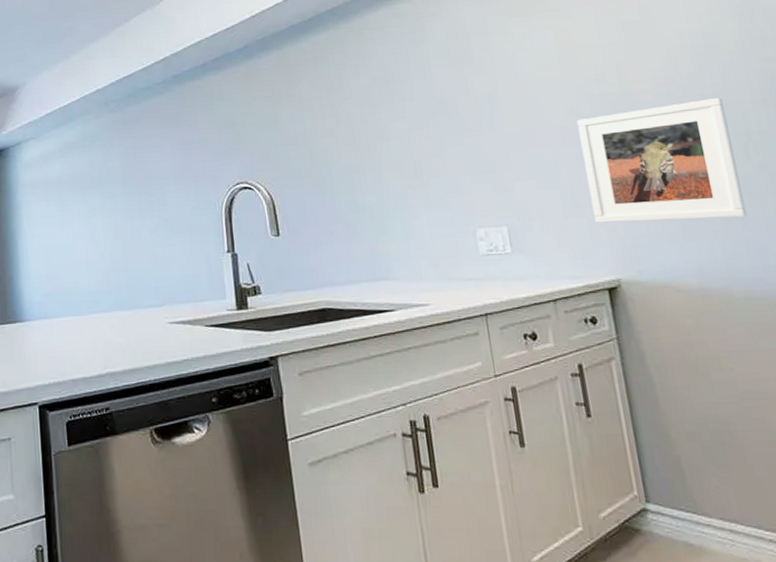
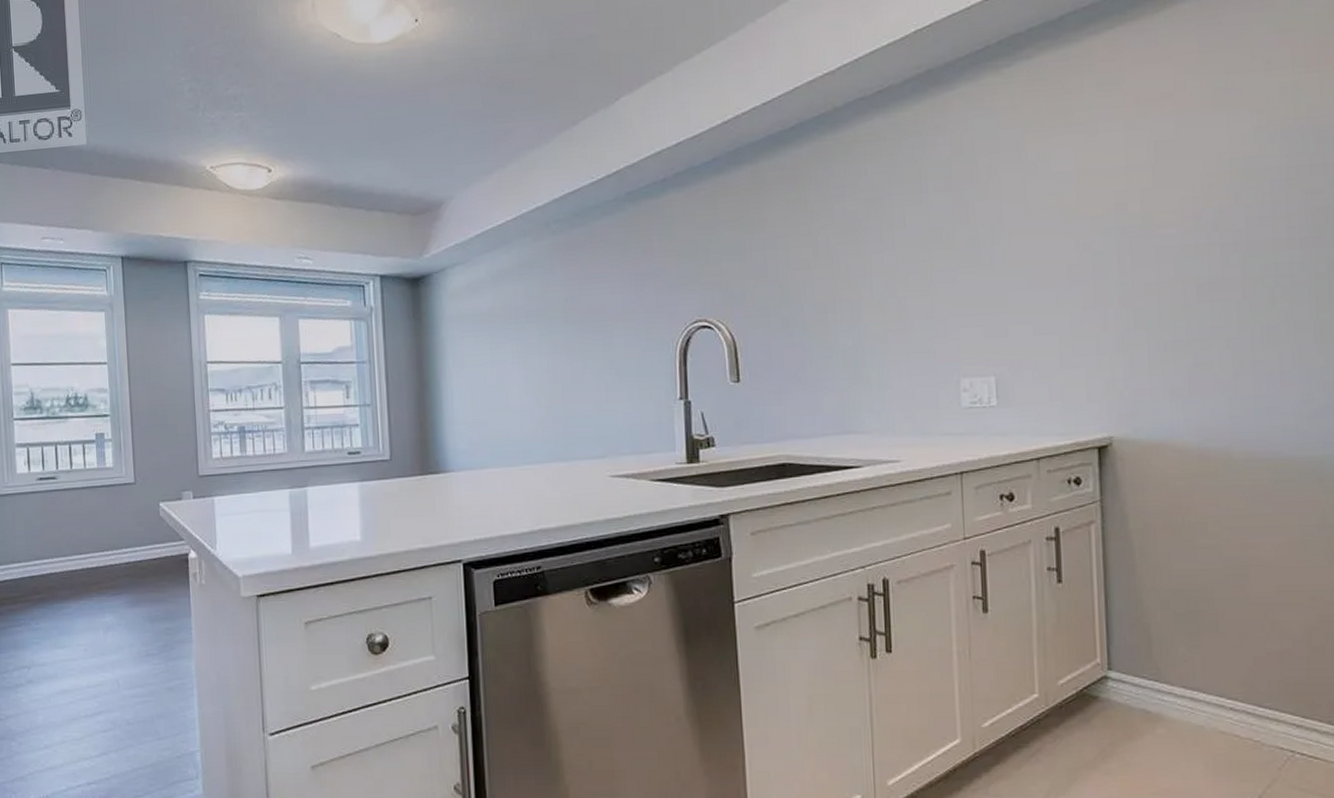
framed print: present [577,98,748,223] -> none [1087,234,1262,375]

